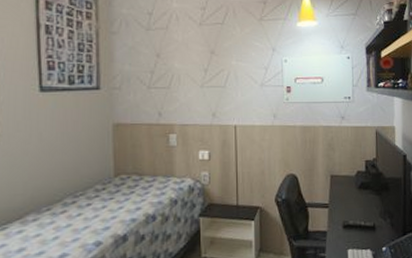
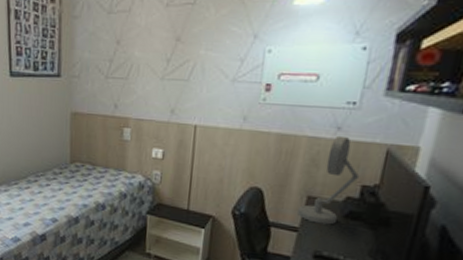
desk lamp: none [325,123,363,198] -> present [296,135,360,225]

